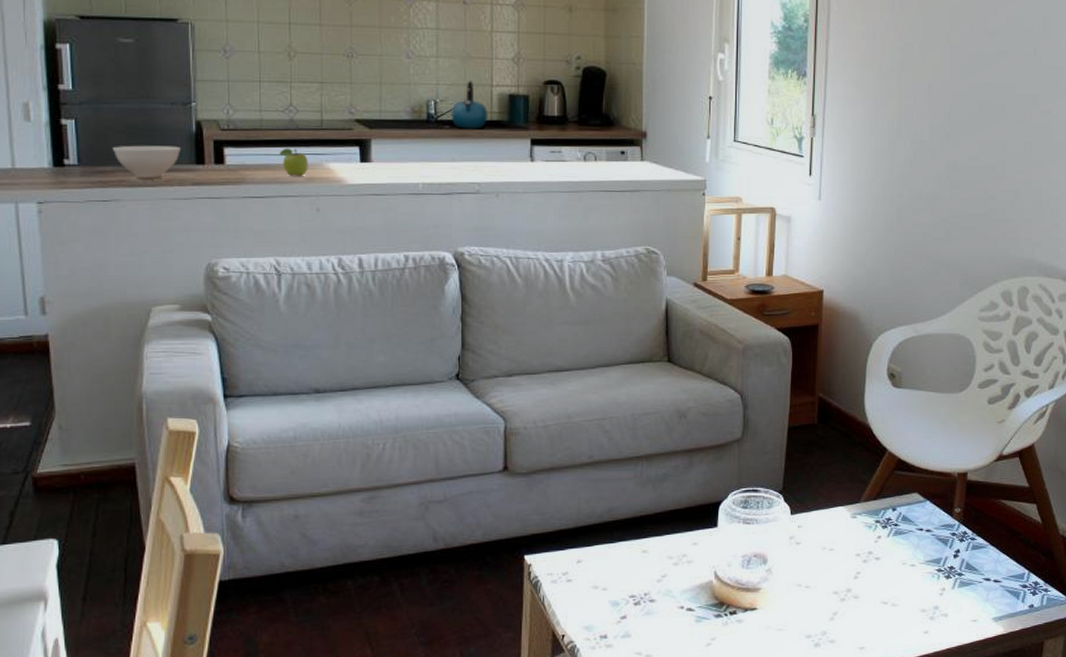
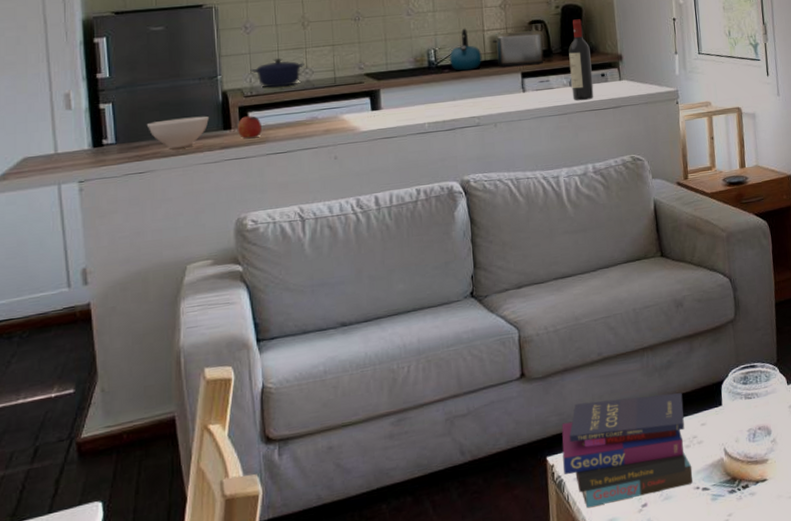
fruit: none [211,152,238,178] -> present [237,116,262,139]
cooking pot: none [228,90,289,125] -> present [250,57,305,89]
fruit: present [279,148,308,177] -> none [298,105,325,131]
toaster: none [501,90,559,133] -> present [493,30,545,68]
books: none [541,504,678,612] -> present [561,393,693,507]
wine bottle: none [586,85,611,179] -> present [568,19,594,101]

